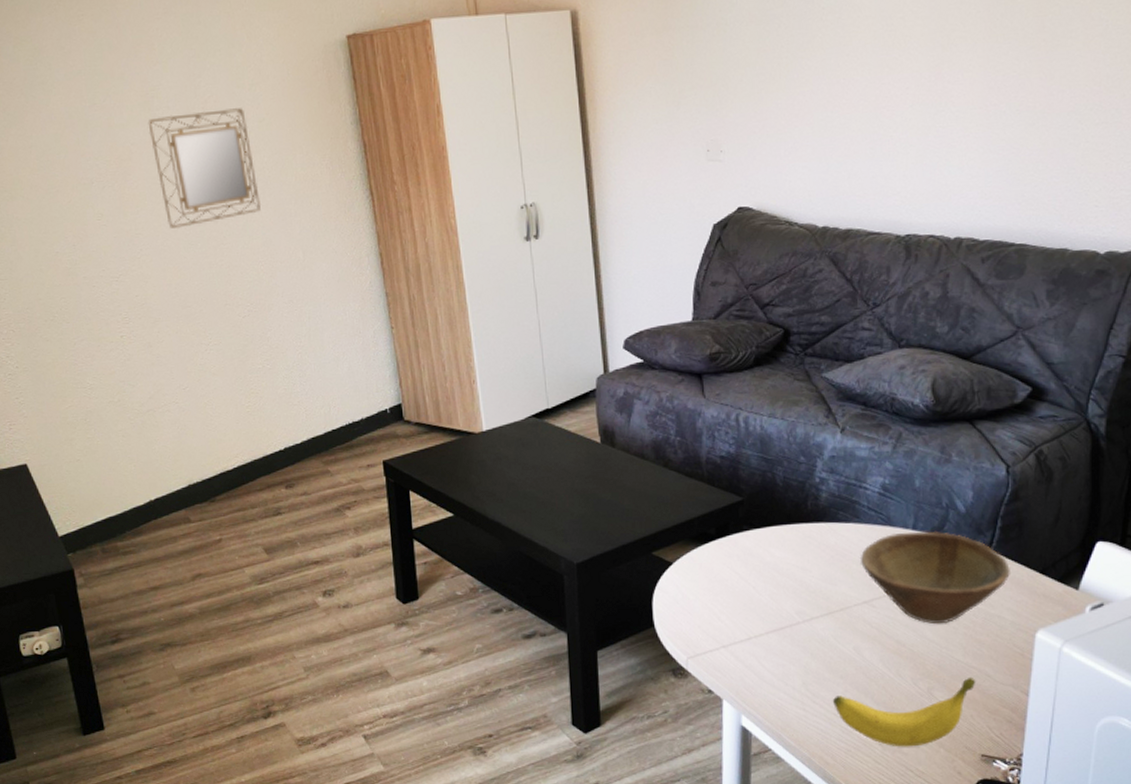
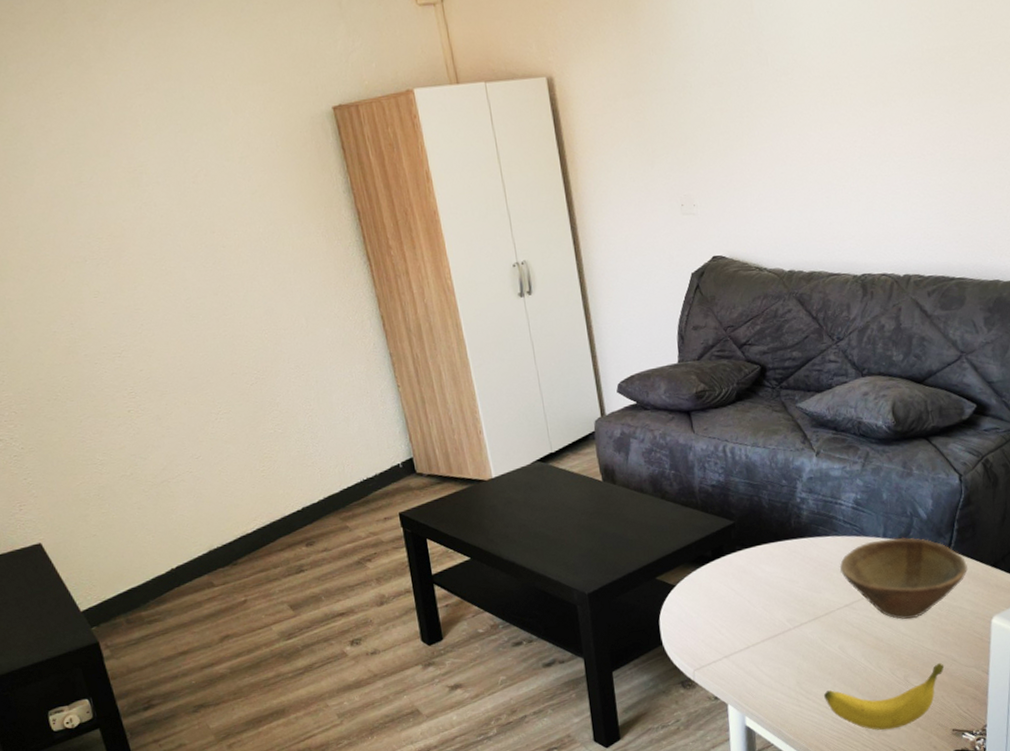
home mirror: present [148,108,262,228] -> none [138,181,261,302]

